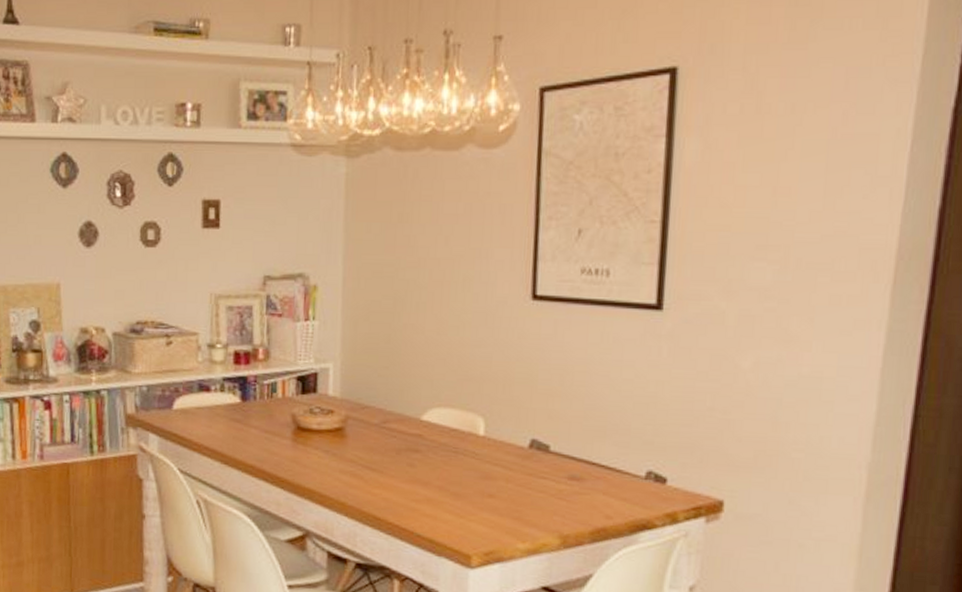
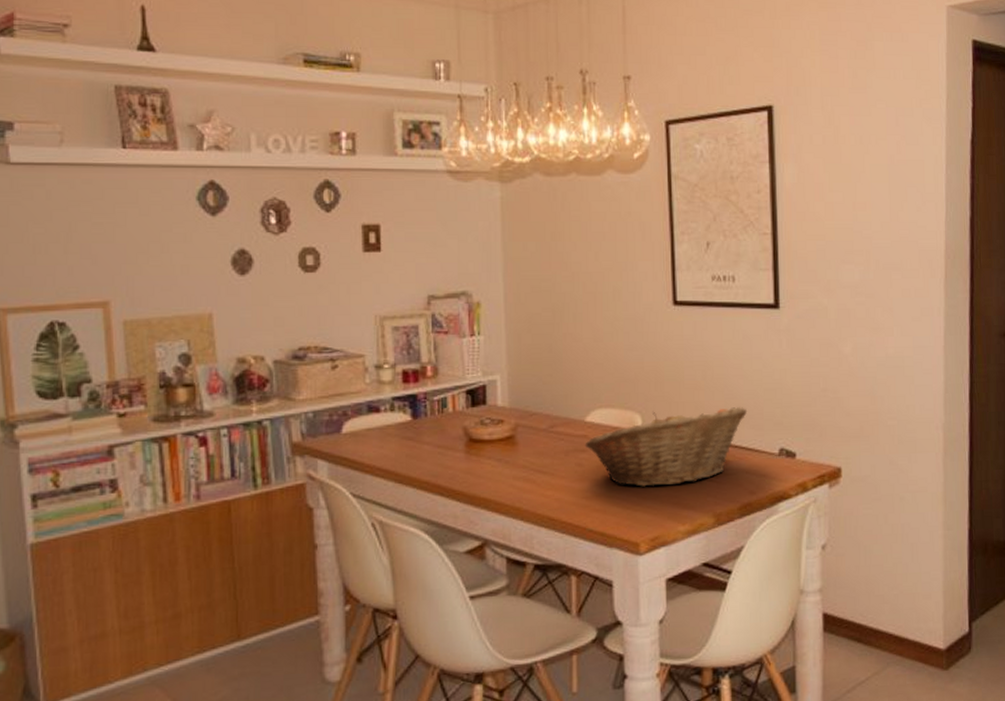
fruit basket: none [418,415,612,499] -> present [585,406,748,487]

